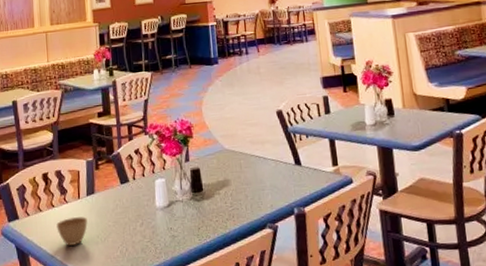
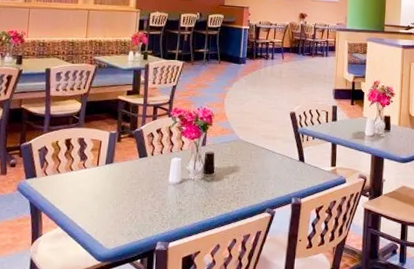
cup: present [56,217,88,246] -> none [72,182,103,207]

